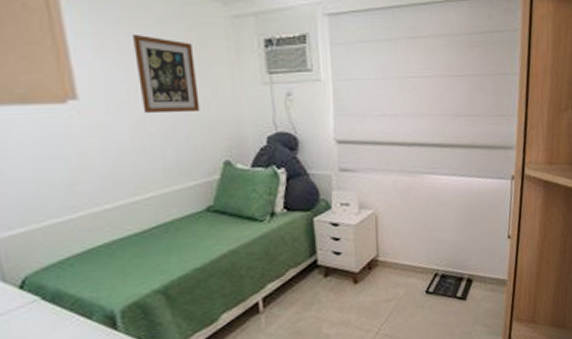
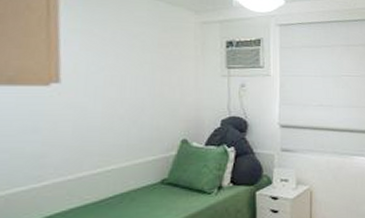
wall art: present [133,33,200,114] -> none [115,32,167,98]

